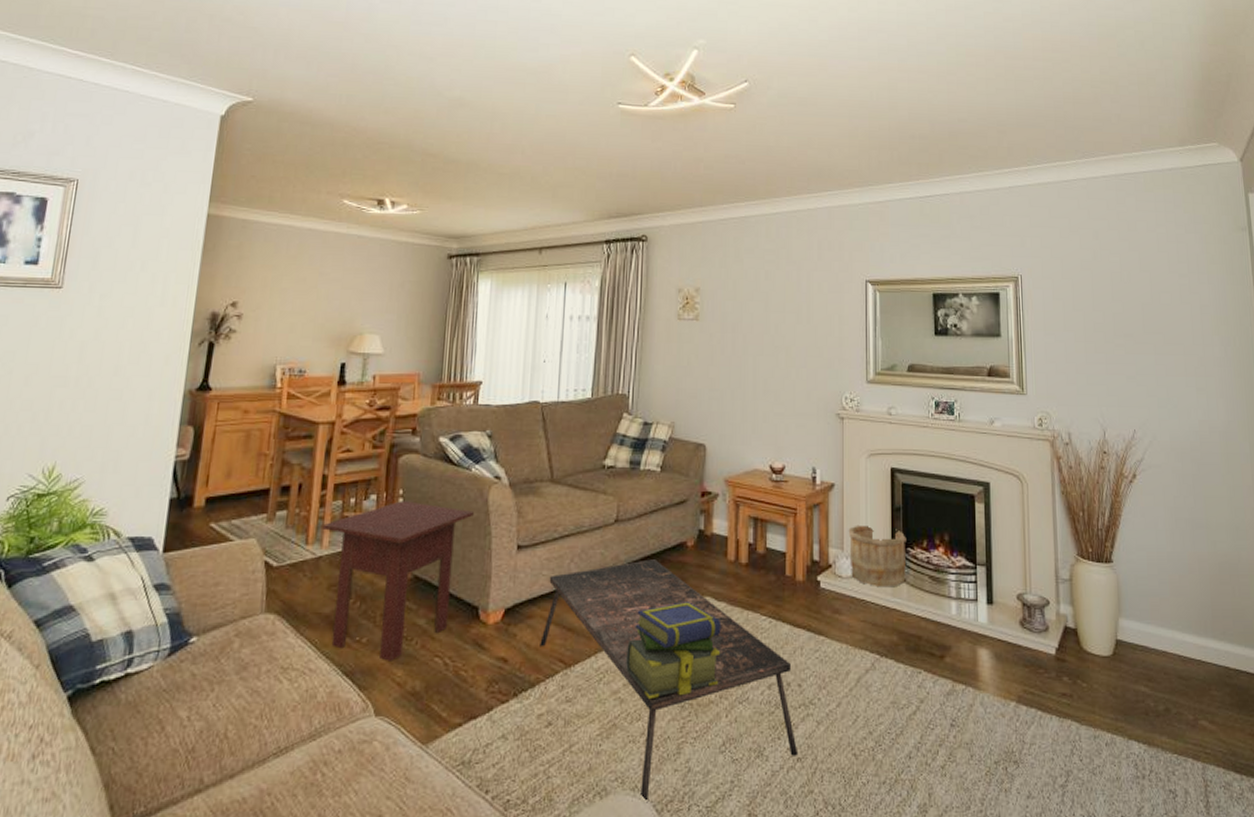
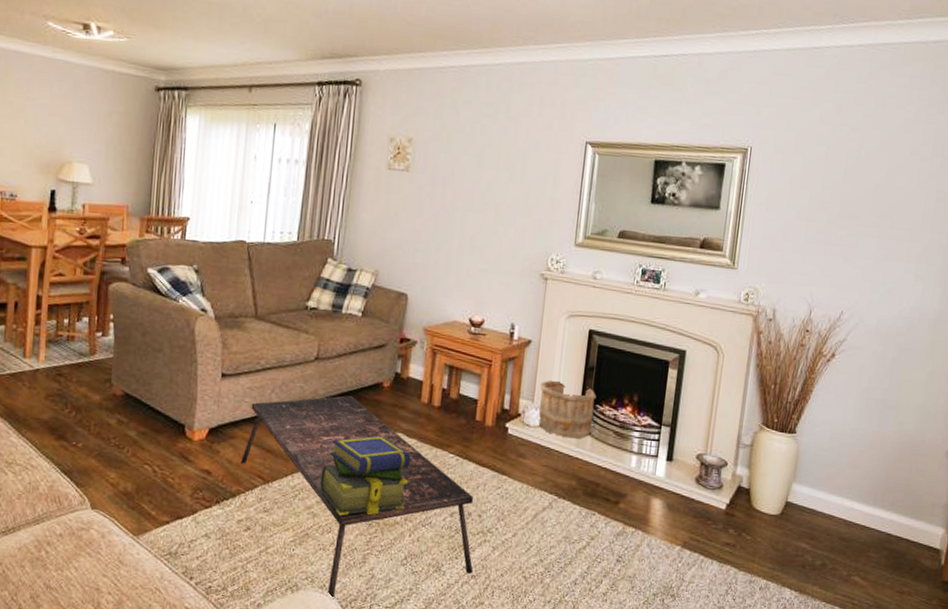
side table: present [322,501,474,661] -> none [38,325,181,465]

